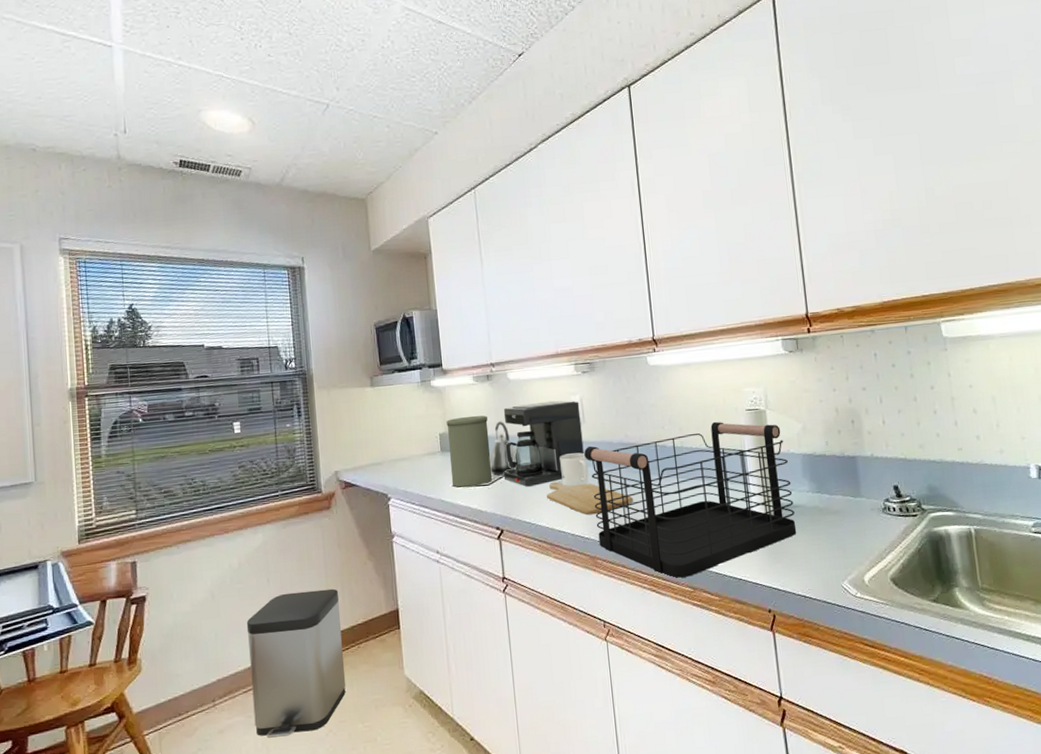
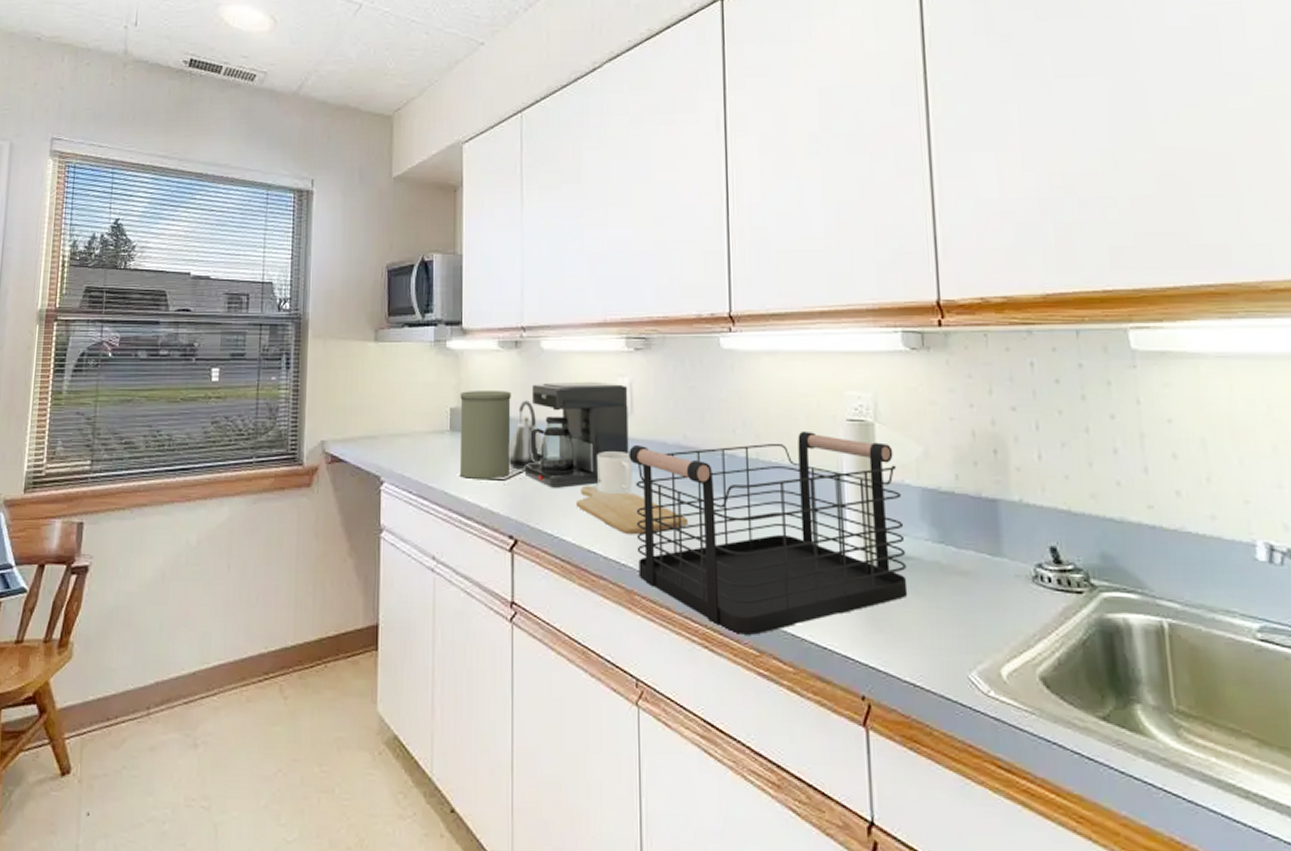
pedal bin: present [246,588,346,738] -> none [192,585,309,768]

